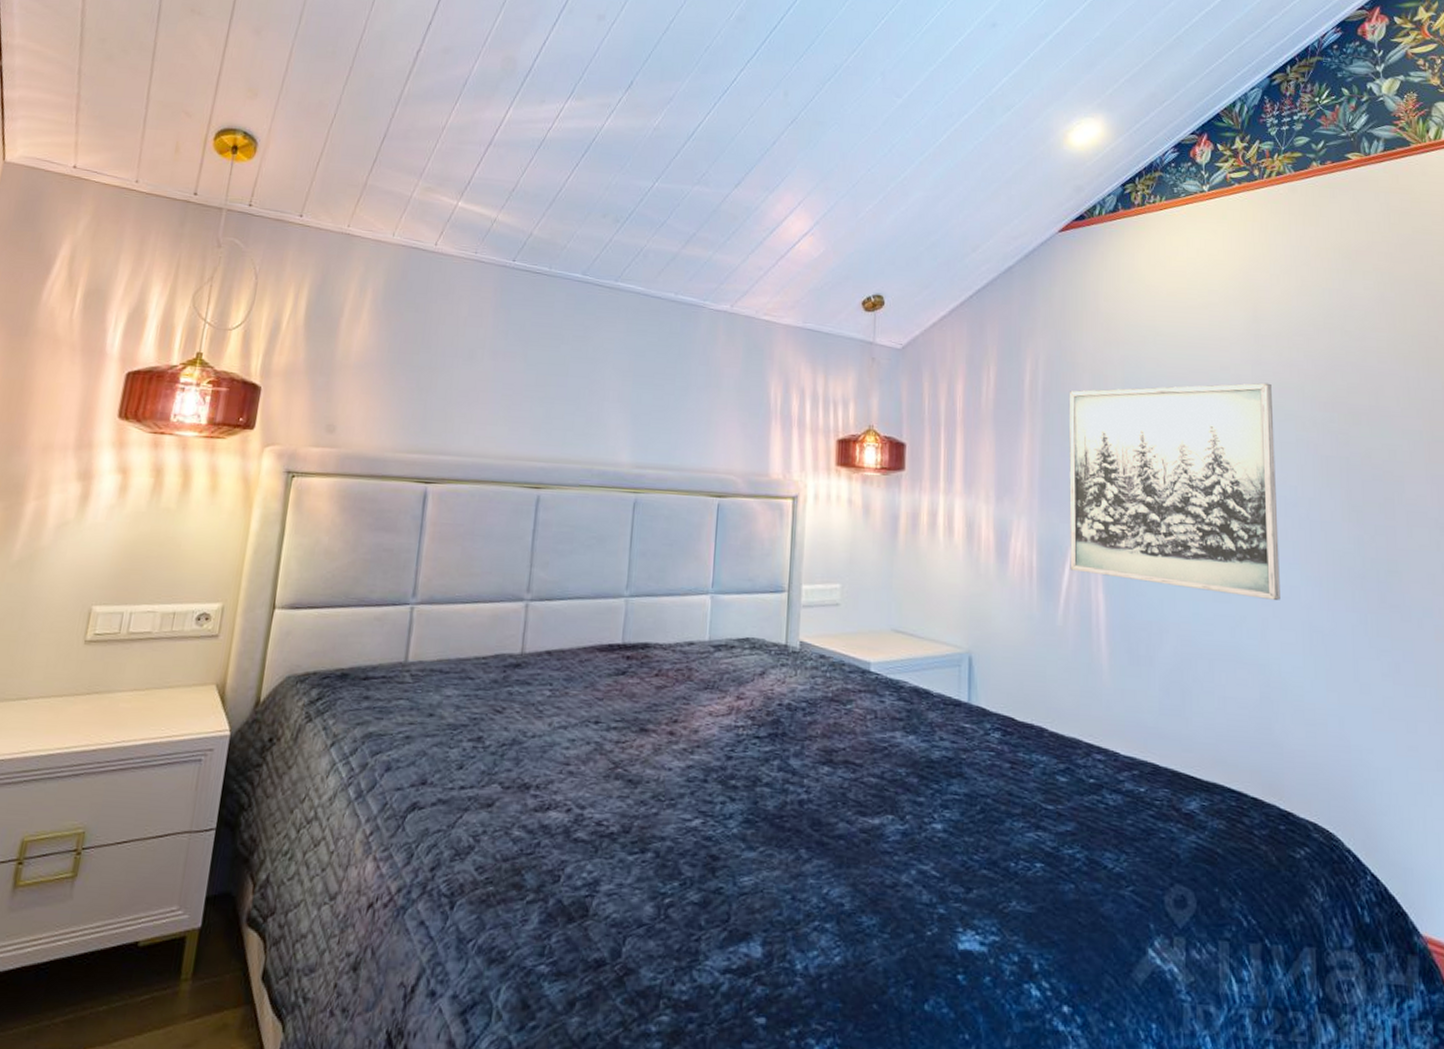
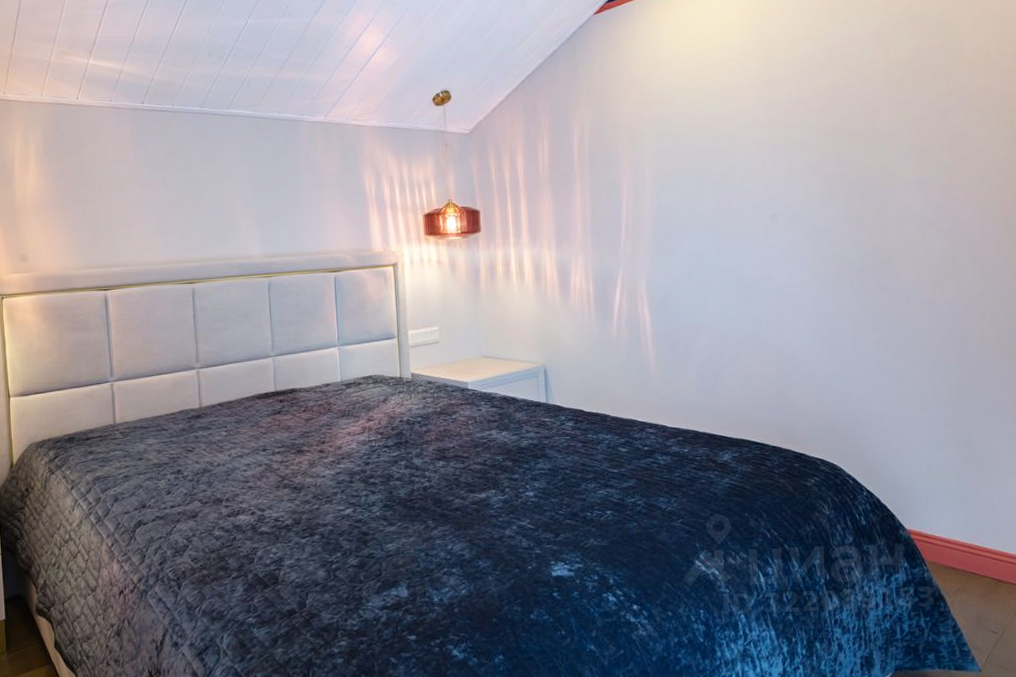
wall art: present [1069,383,1280,600] -> none [611,120,793,297]

